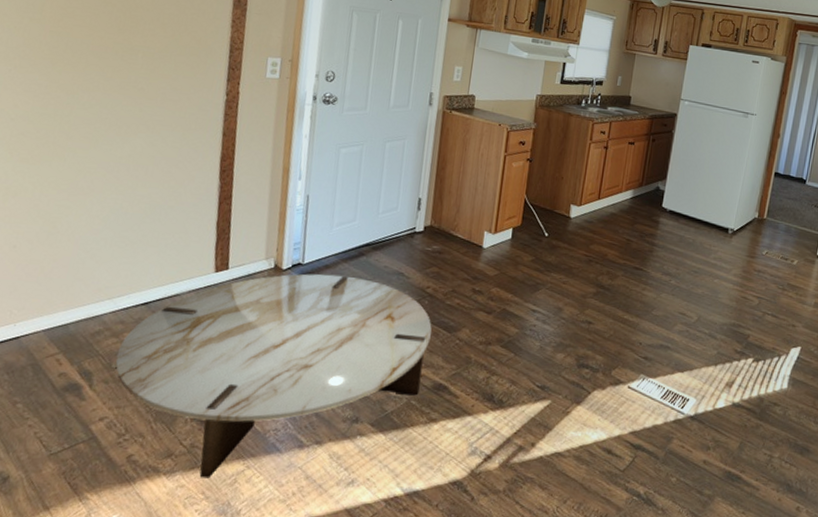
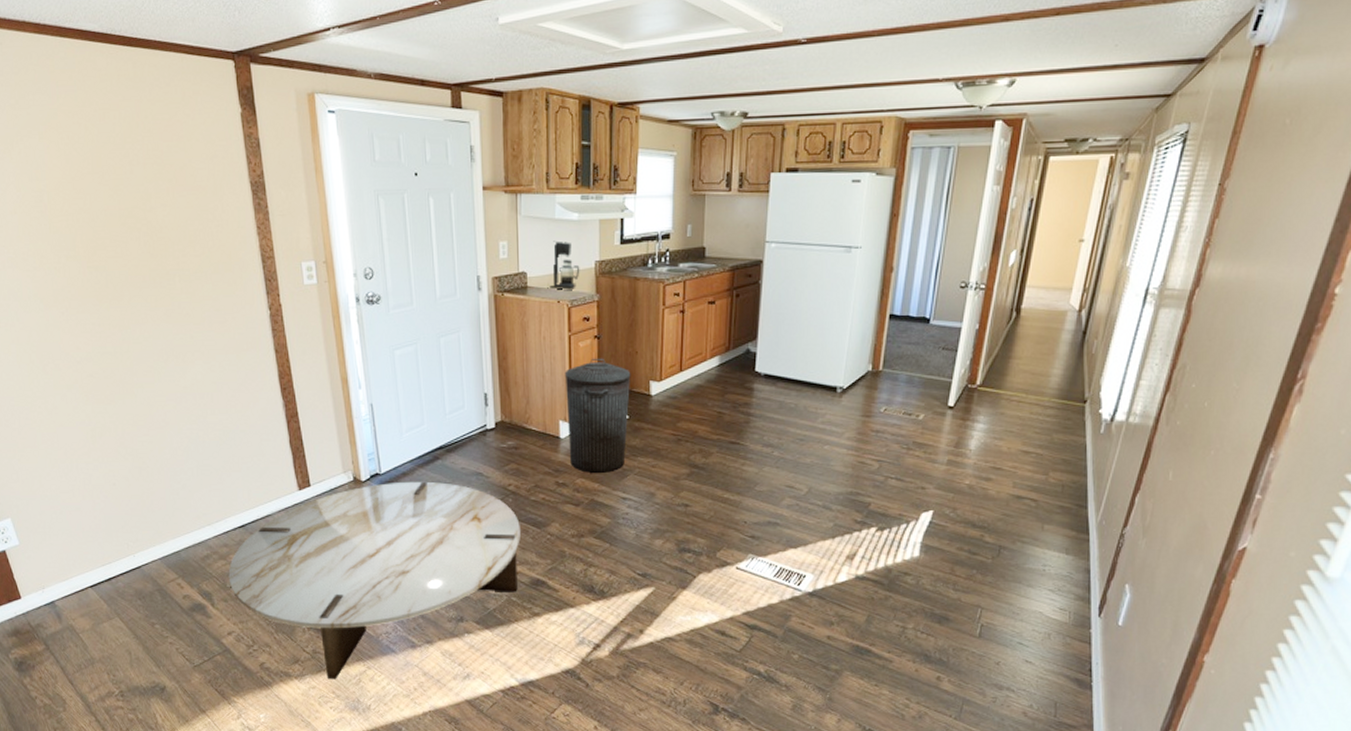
trash can: none [489,178,555,285] -> present [564,358,631,473]
coffee maker: none [491,72,523,117] -> present [547,241,580,291]

